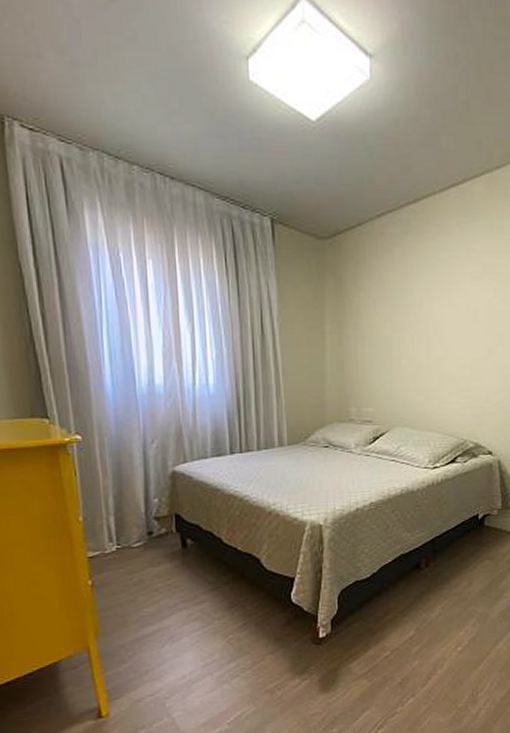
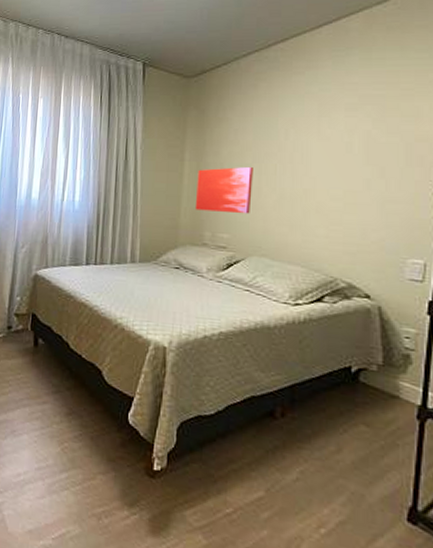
wall art: none [339,337,393,387] -> present [194,166,253,214]

